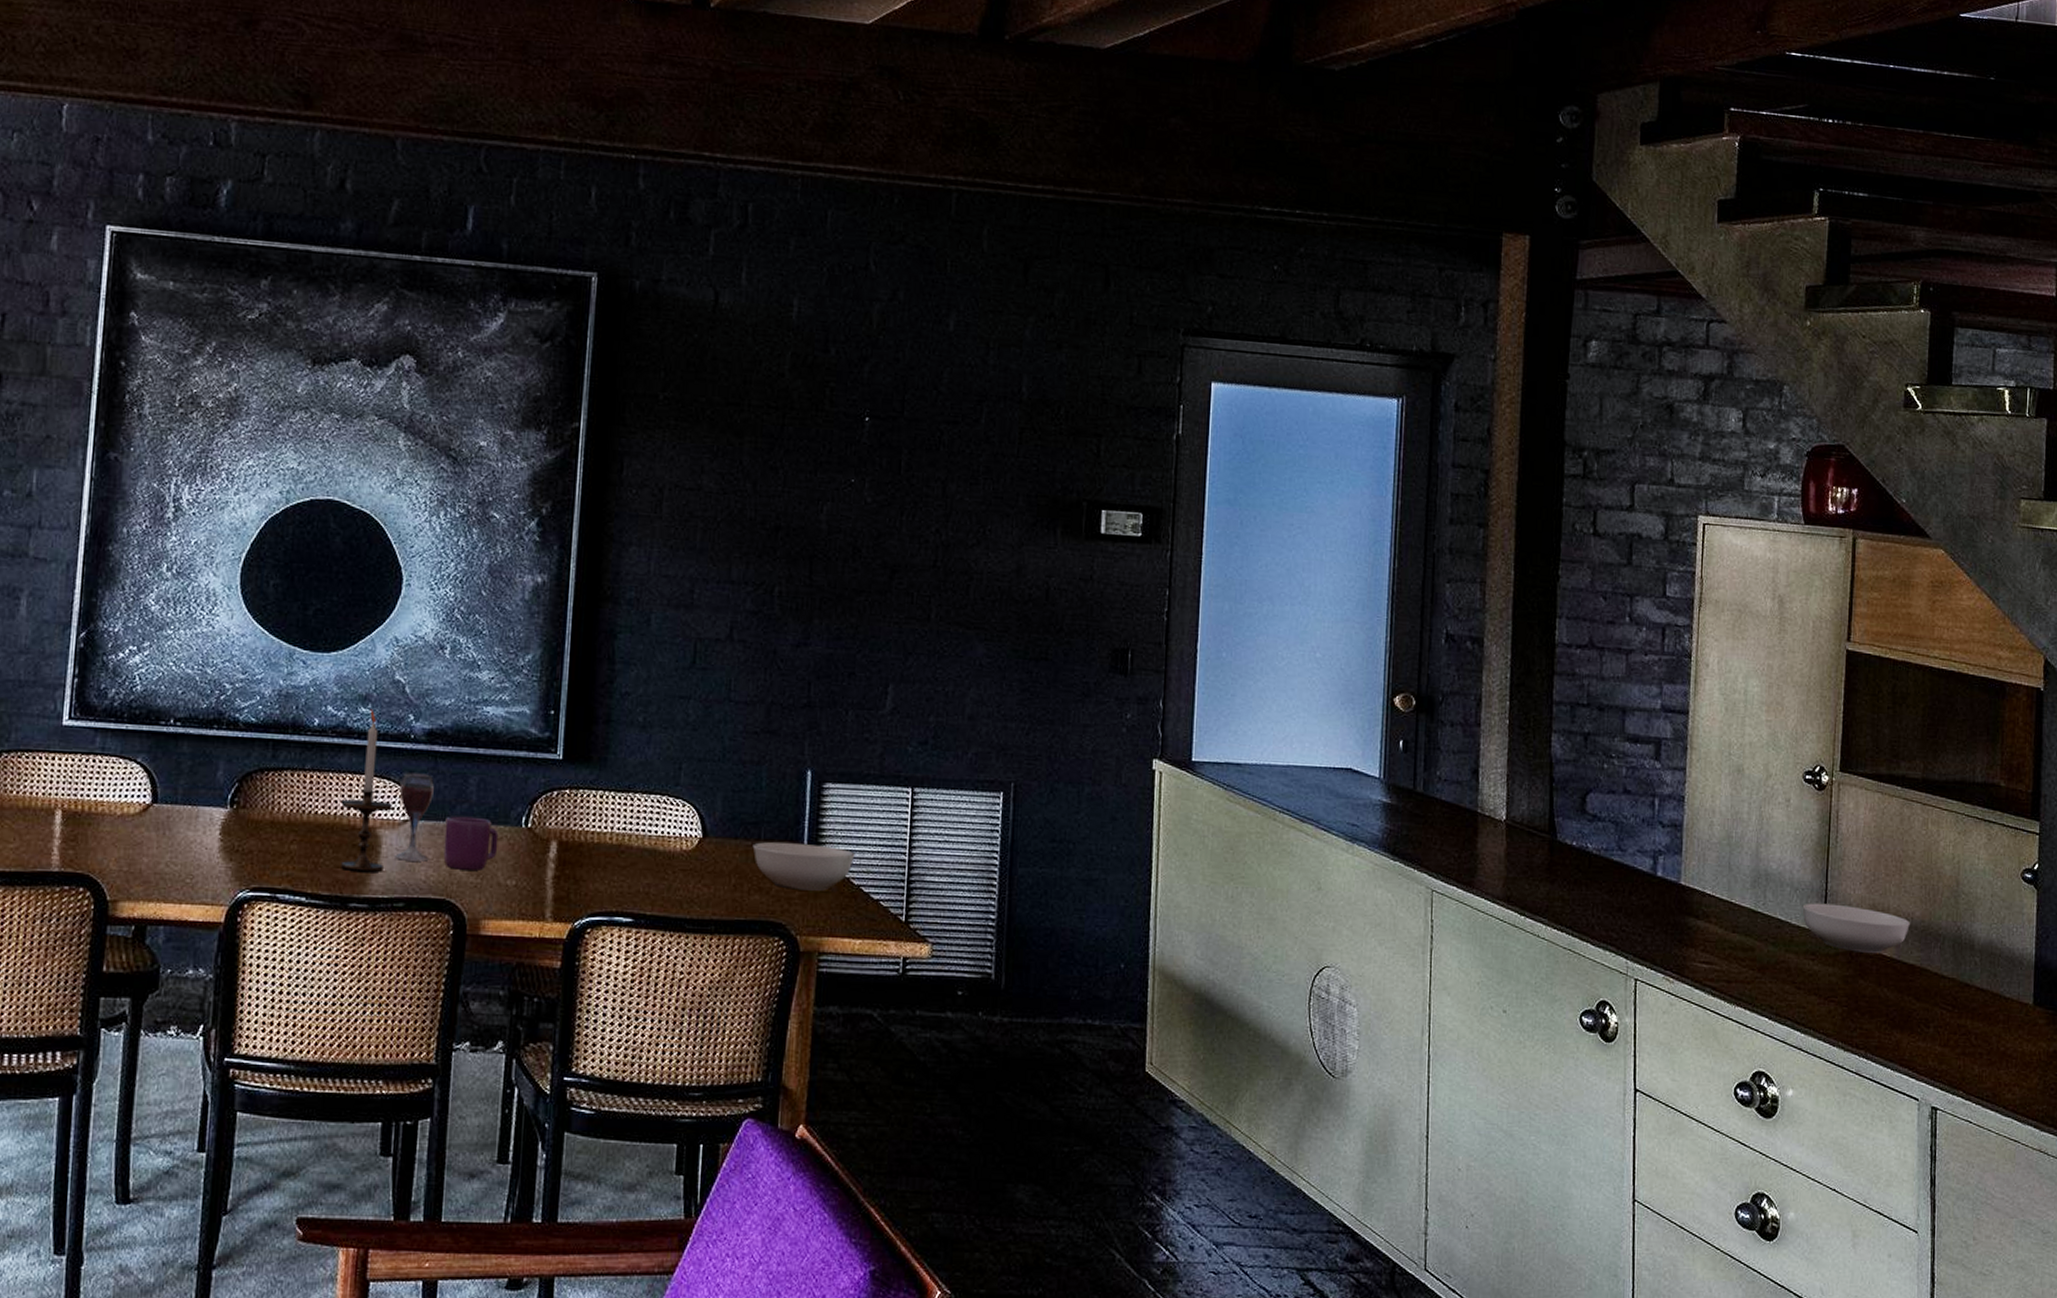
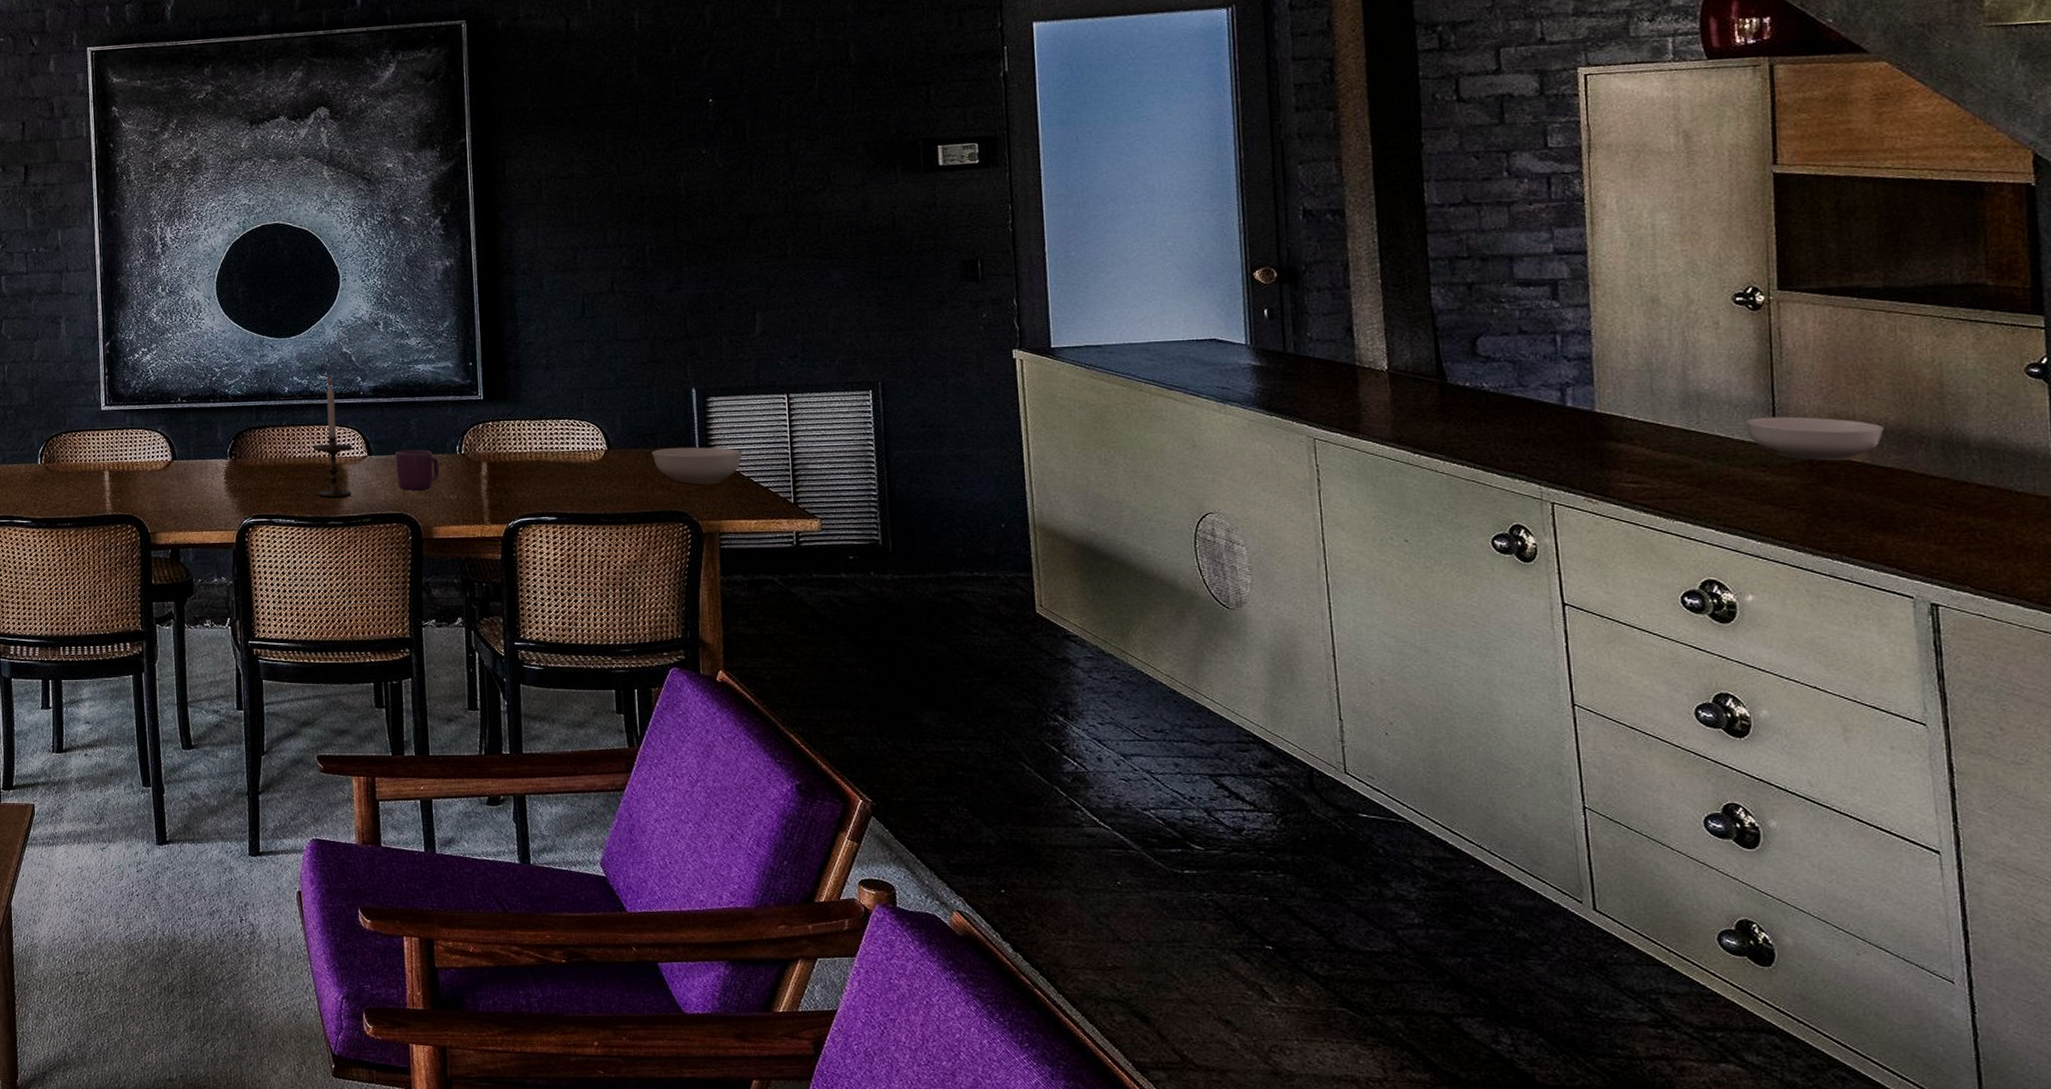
cup: present [395,772,434,862] -> none [356,420,385,487]

